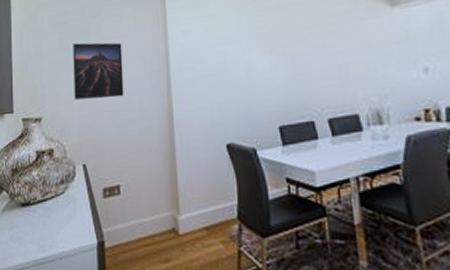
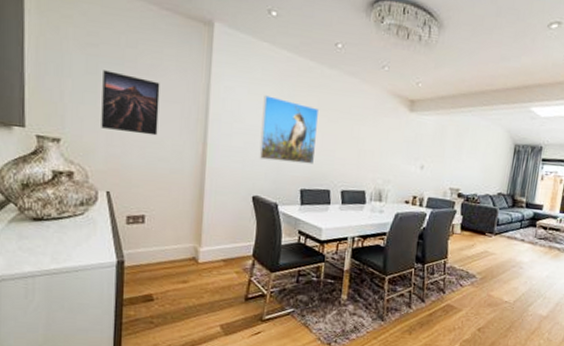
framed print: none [221,29,289,100] -> present [259,95,318,165]

